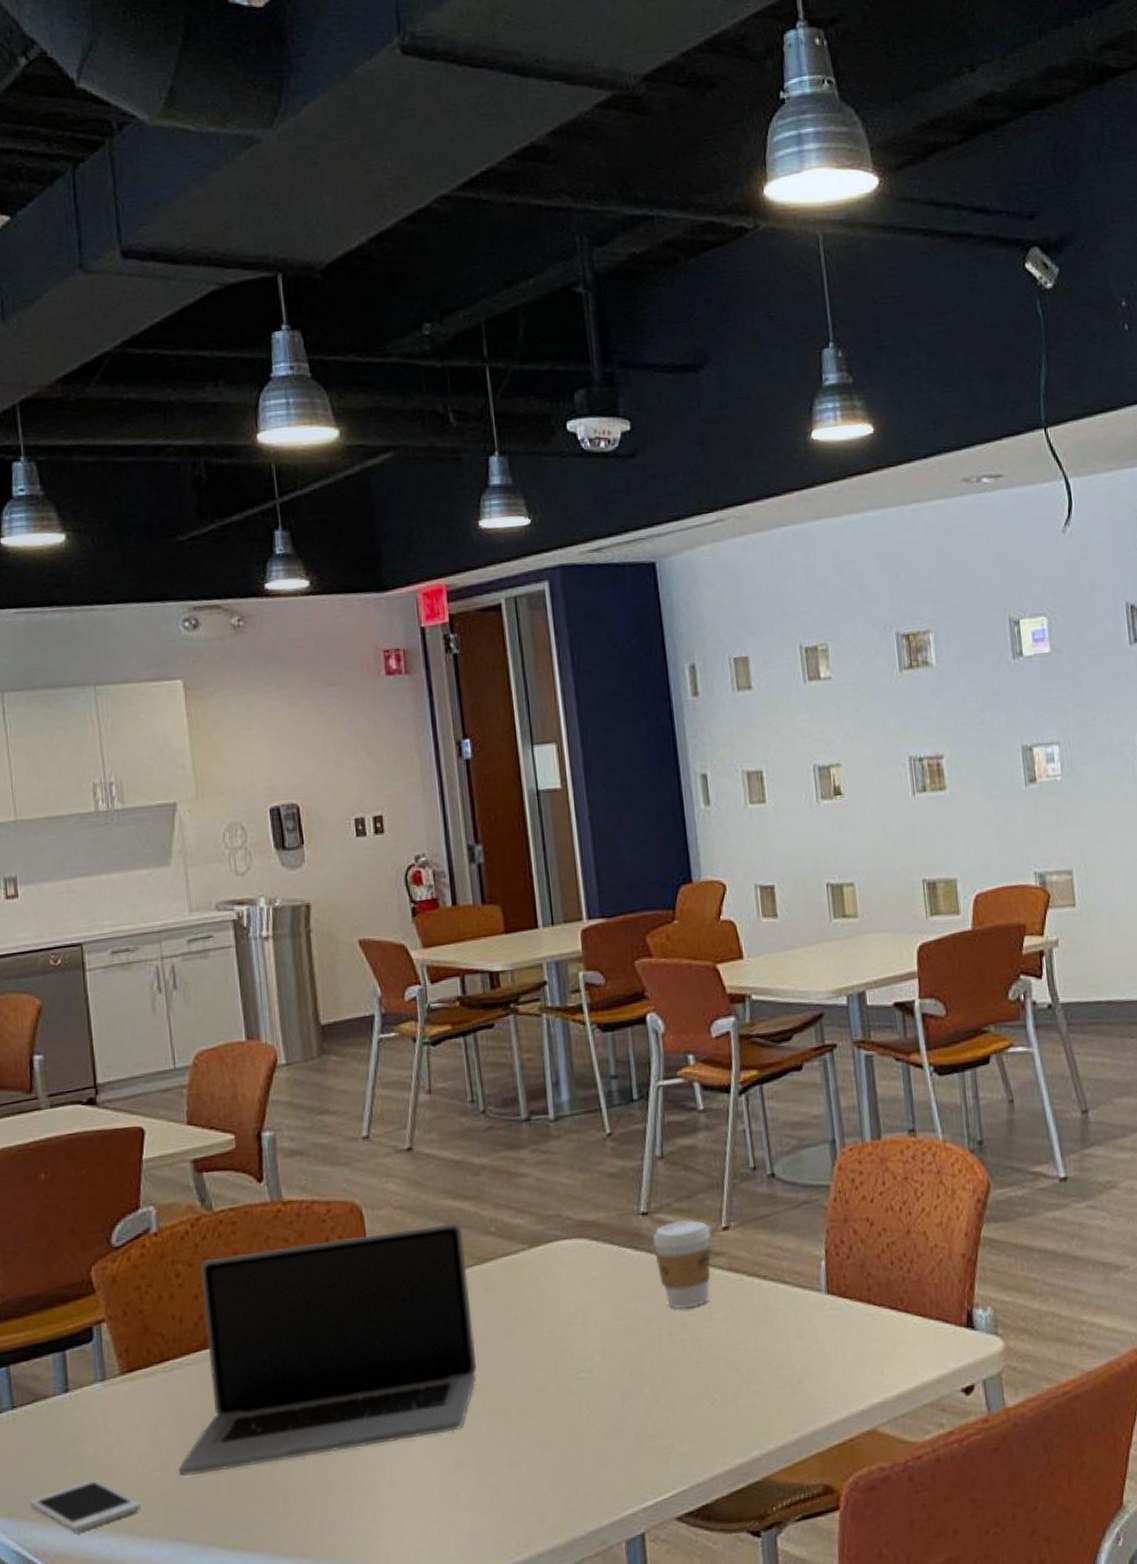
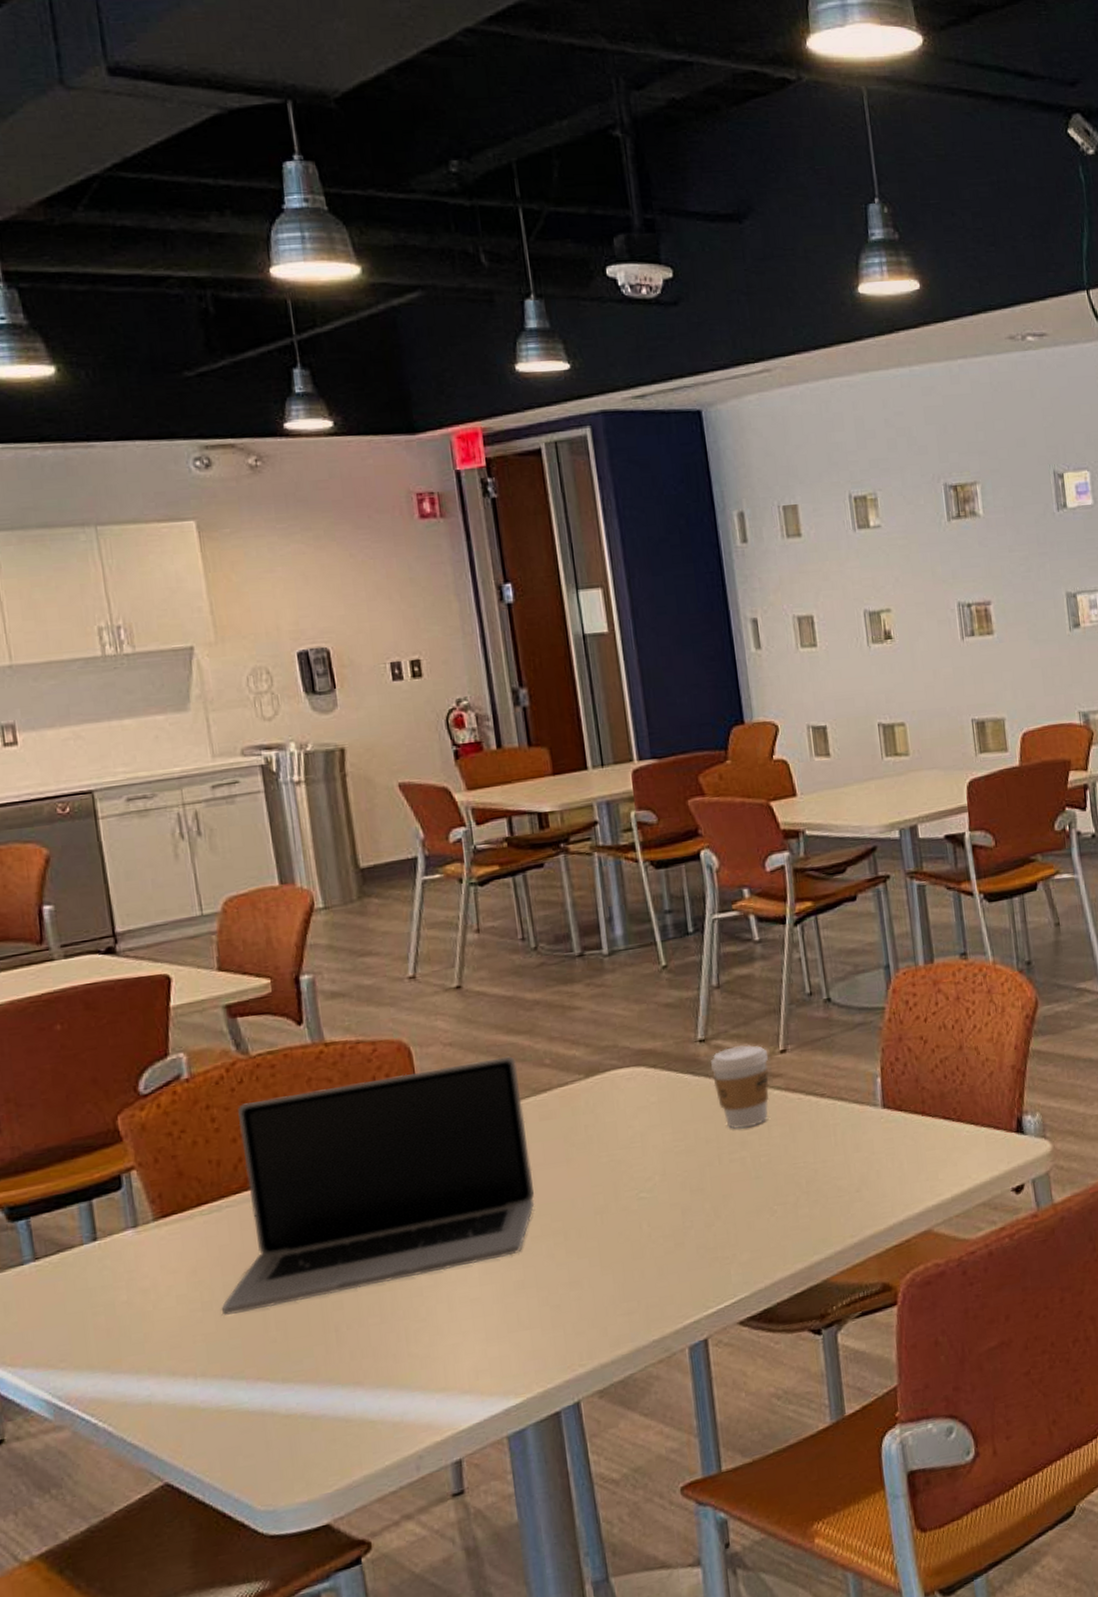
cell phone: present [30,1478,141,1532] -> none [59,1323,182,1377]

